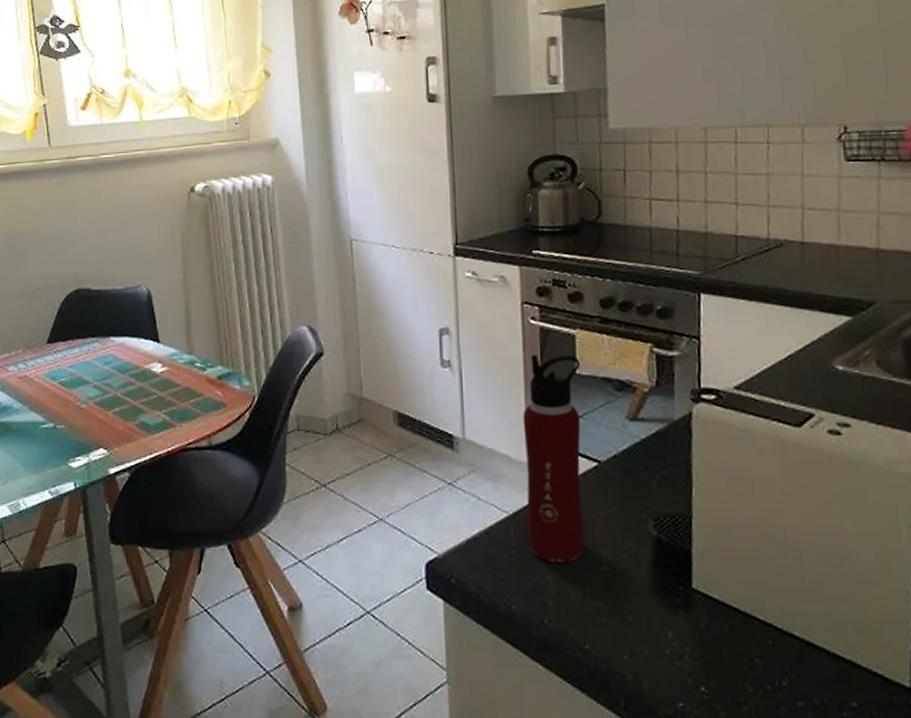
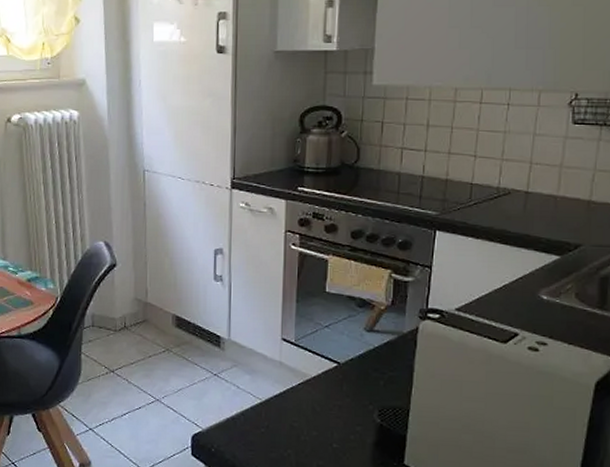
water bottle: present [522,354,585,563] -> none [275,274,331,441]

